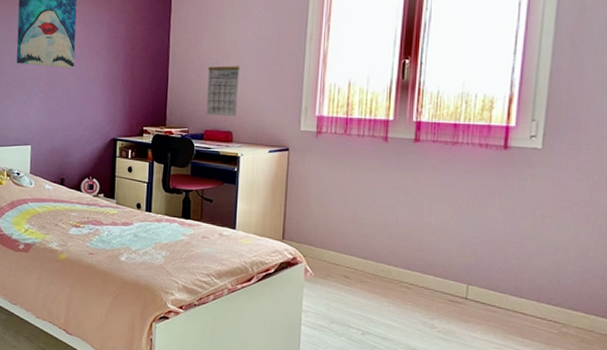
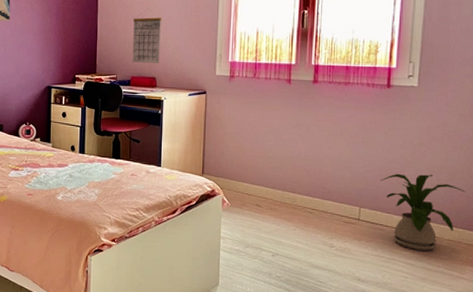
house plant: none [494,247,600,339] -> present [381,173,466,251]

